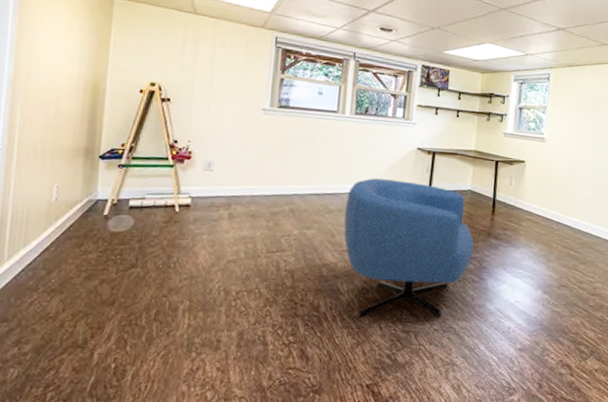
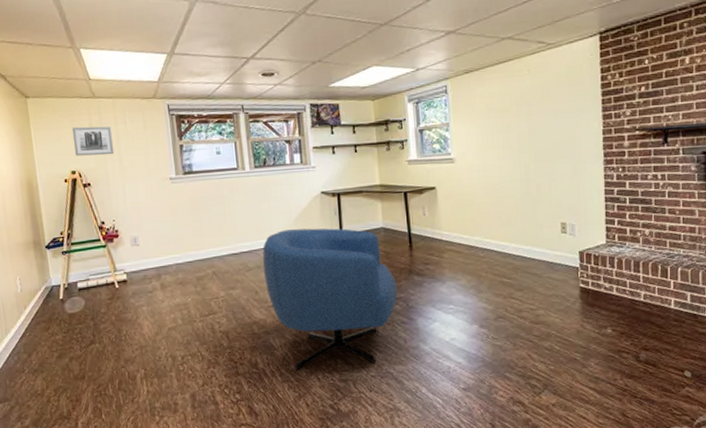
wall art: none [160,38,208,75] -> present [72,126,115,156]

